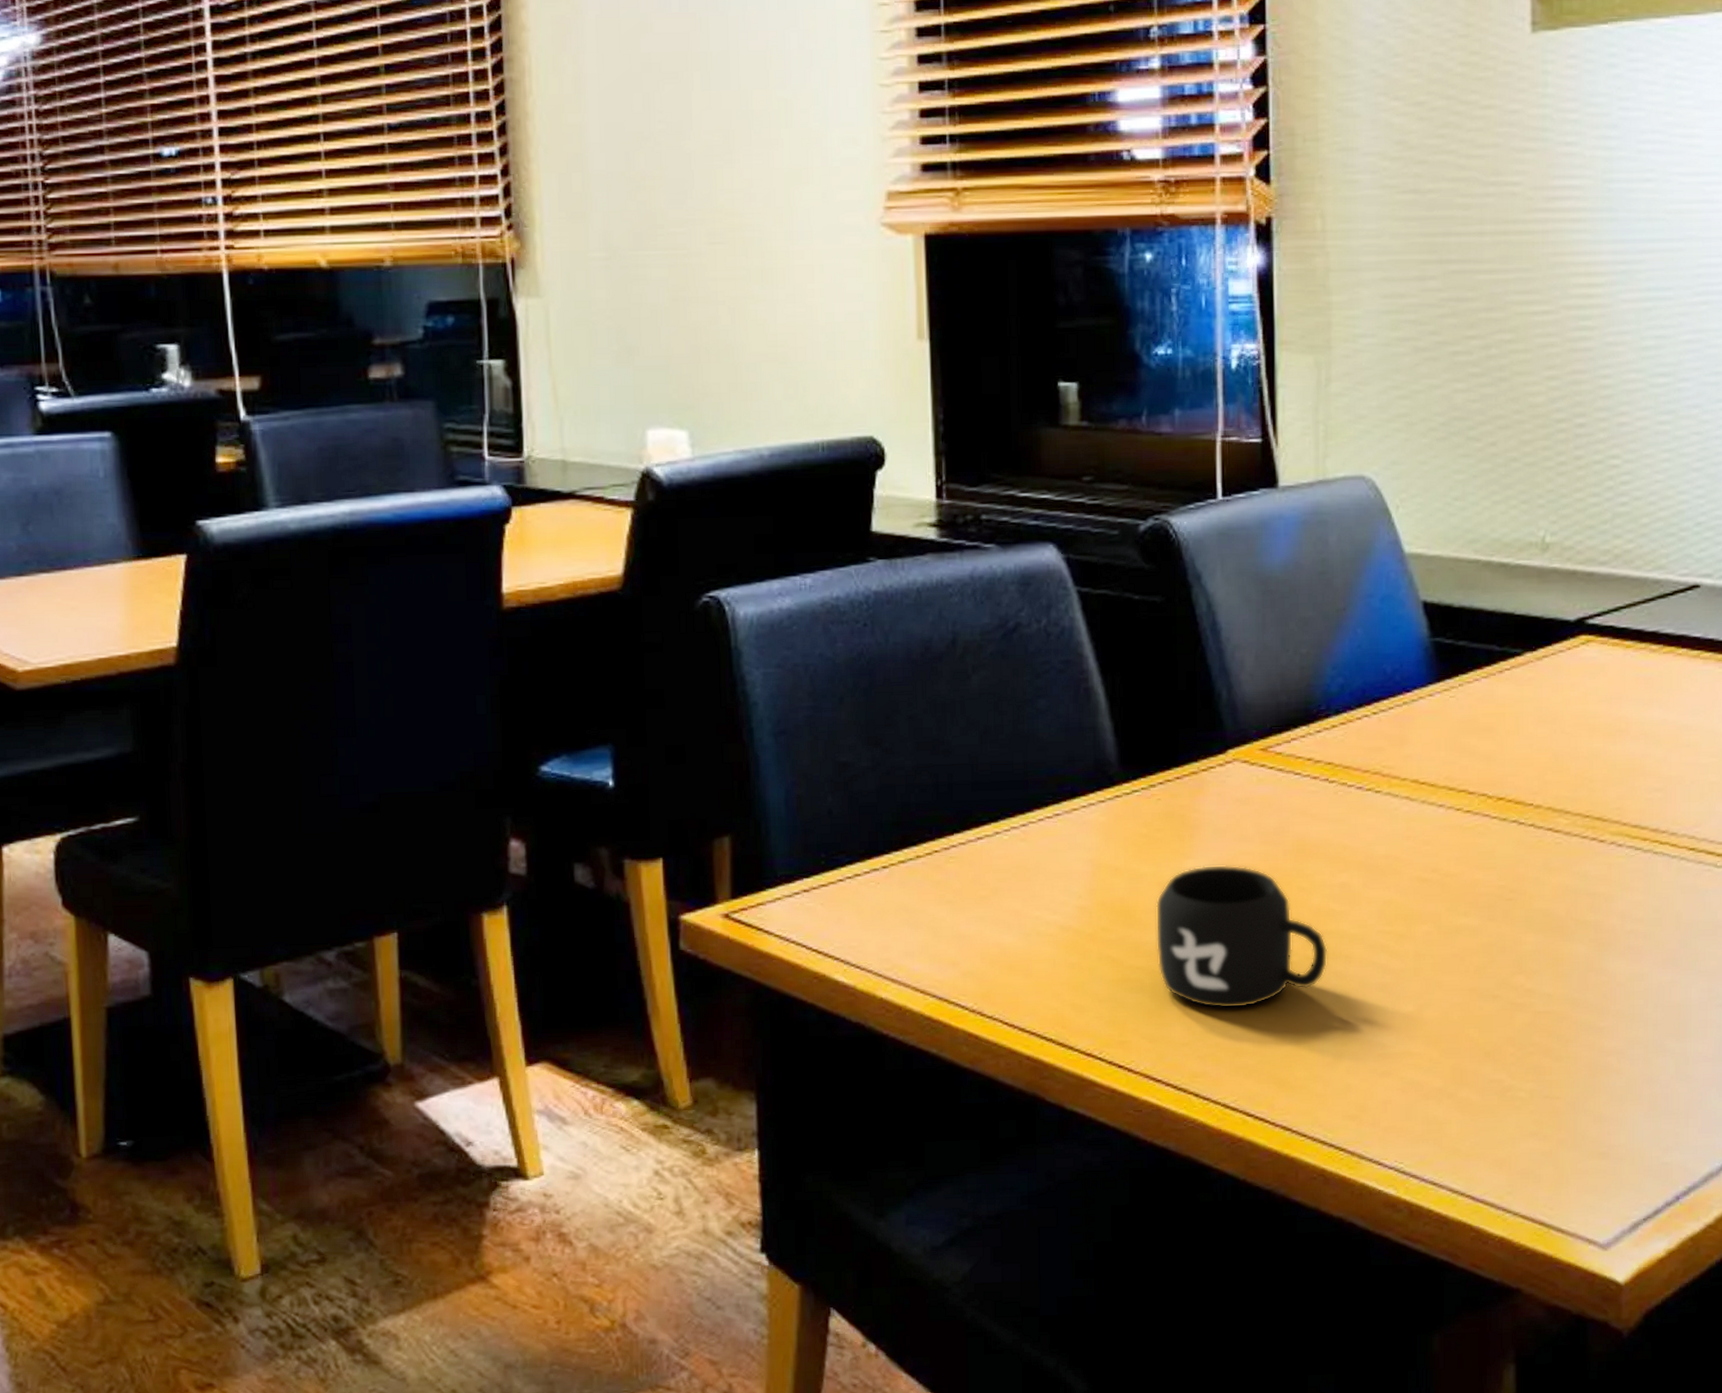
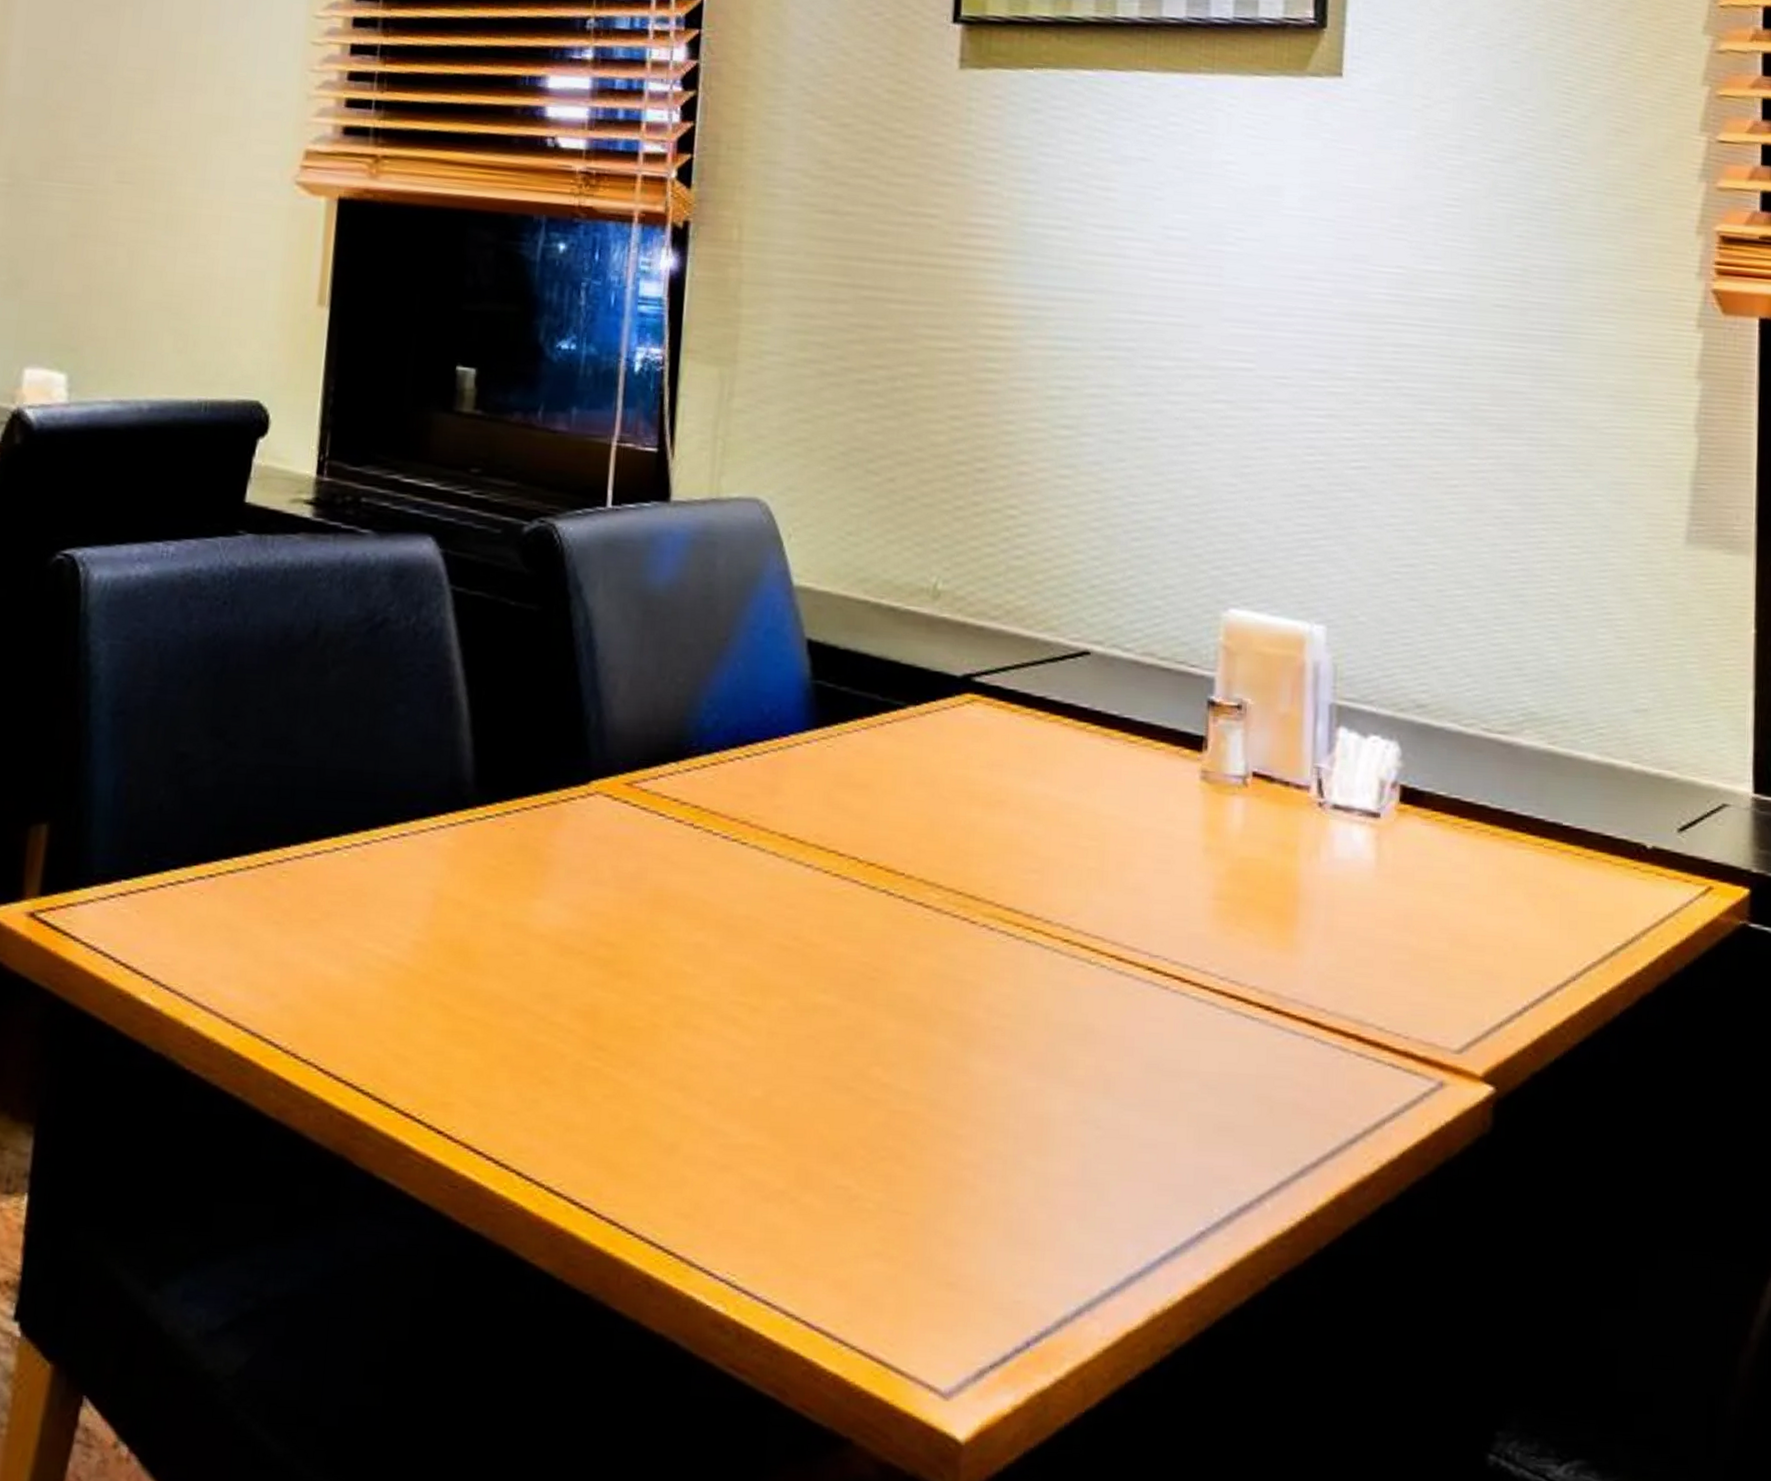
mug: present [1155,864,1328,1009] -> none [492,908,676,1077]

